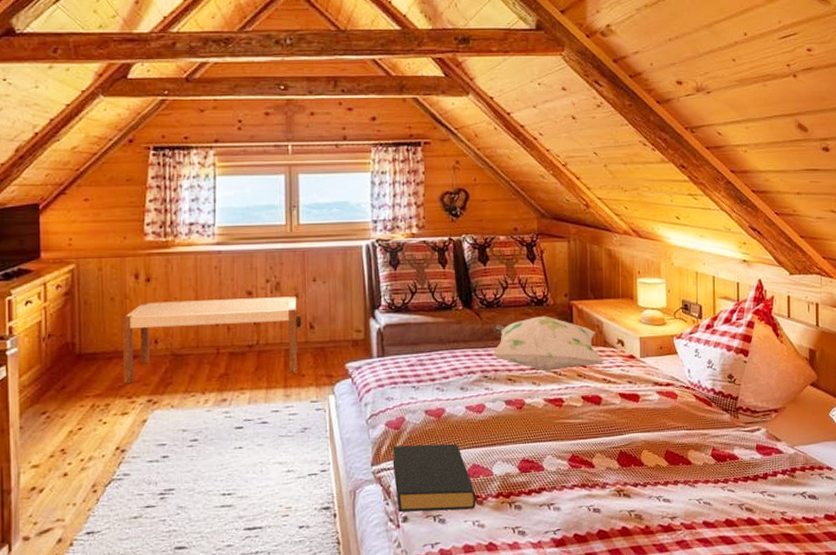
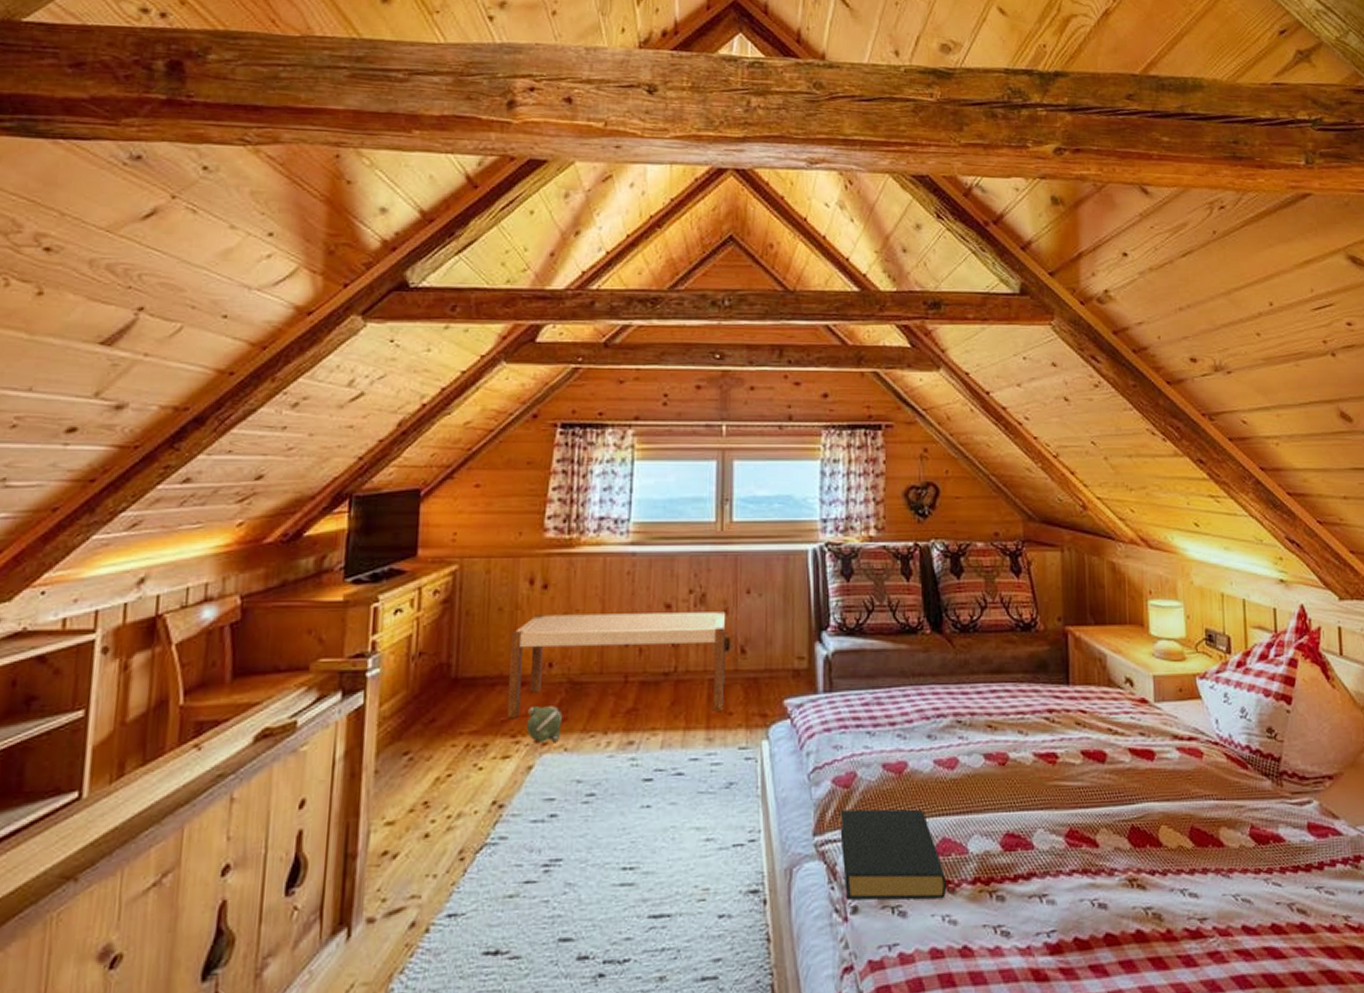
plush toy: none [139,373,169,402] -> present [526,706,563,743]
decorative pillow: present [492,316,605,371] -> none [967,645,1109,717]

